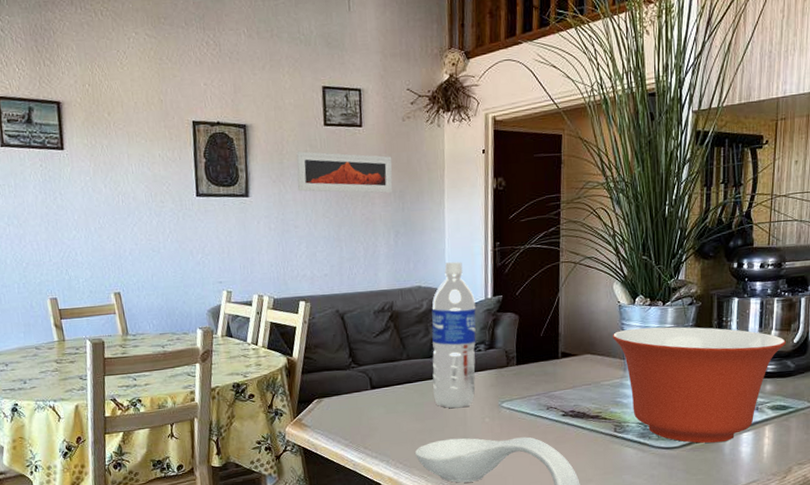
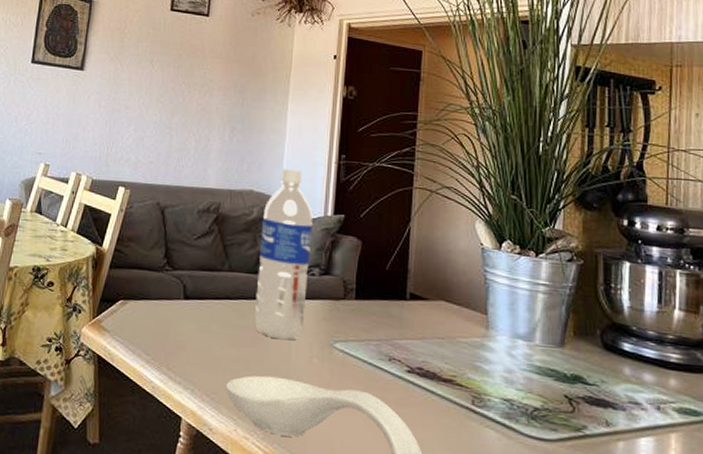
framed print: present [296,151,393,194] -> none [134,32,237,87]
mixing bowl: present [612,326,786,444] -> none [472,278,694,445]

